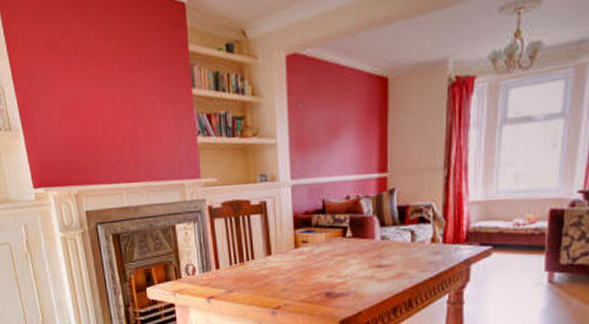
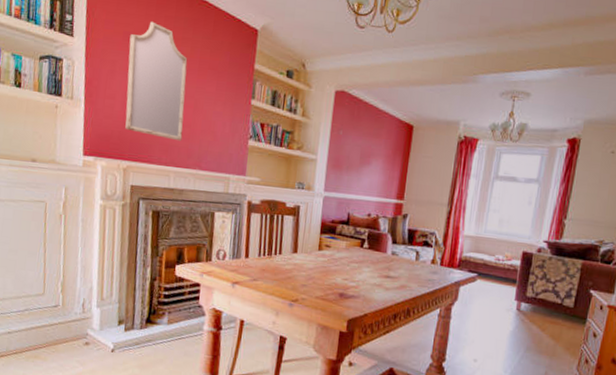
home mirror: none [51,23,127,154] -> present [125,21,188,141]

